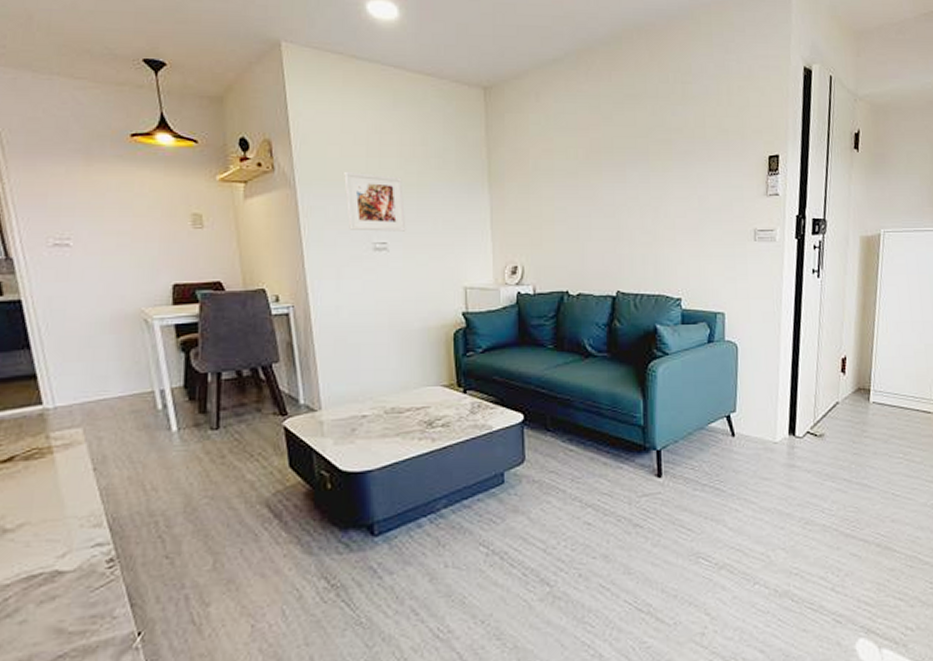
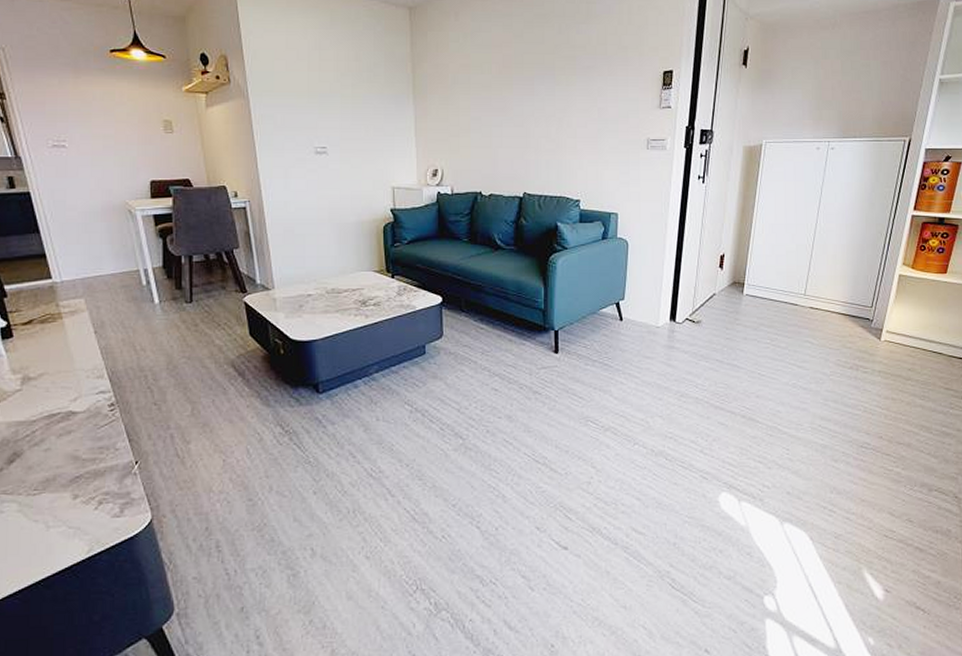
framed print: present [344,171,406,232] -> none [289,83,343,138]

